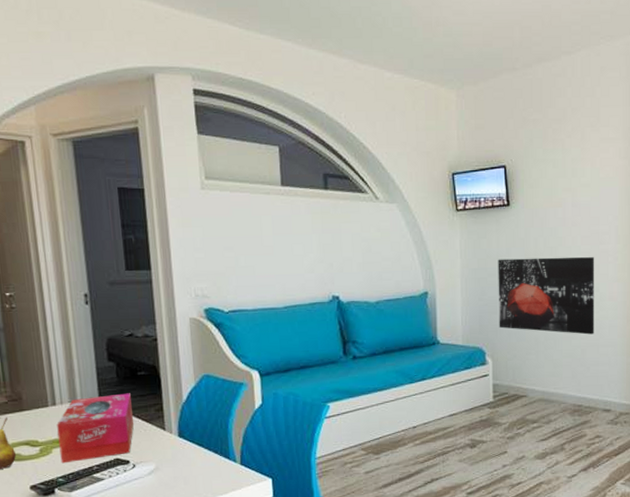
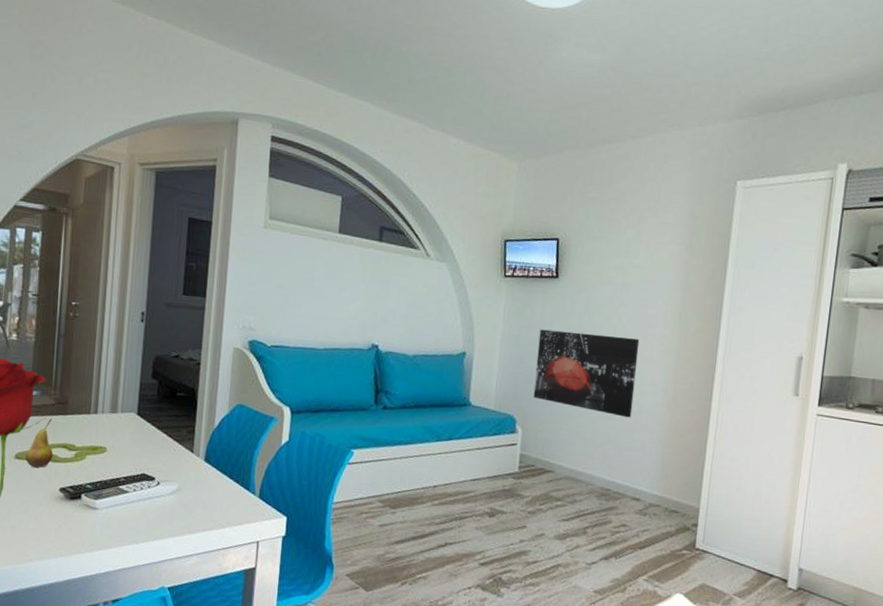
tissue box: present [57,393,135,464] -> none [92,410,167,471]

